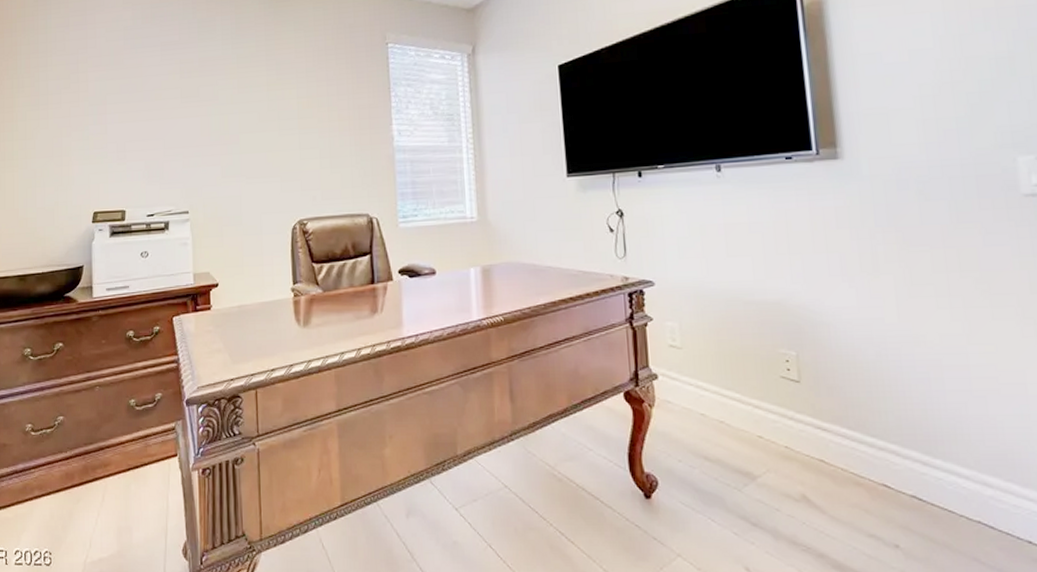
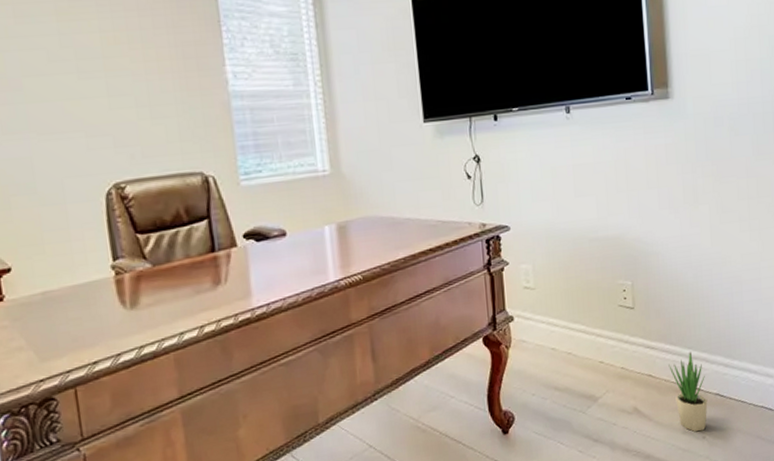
potted plant: none [846,440,901,538] -> present [668,351,708,432]

